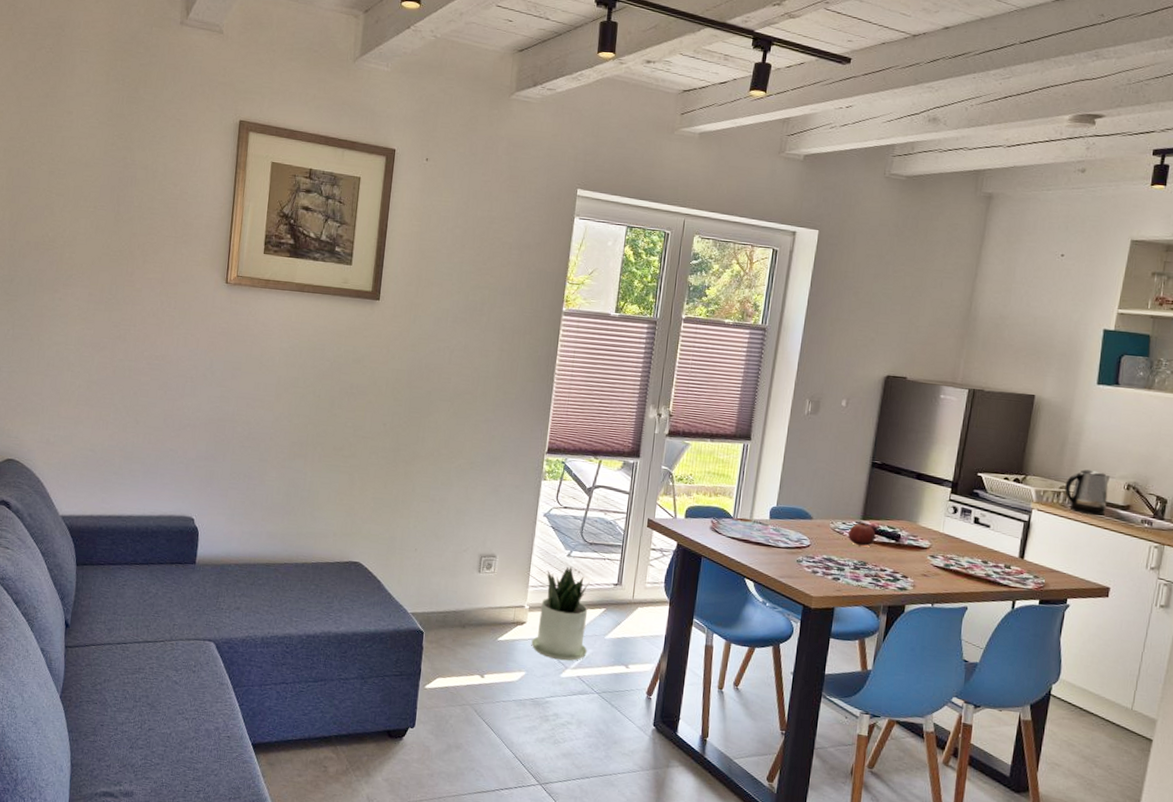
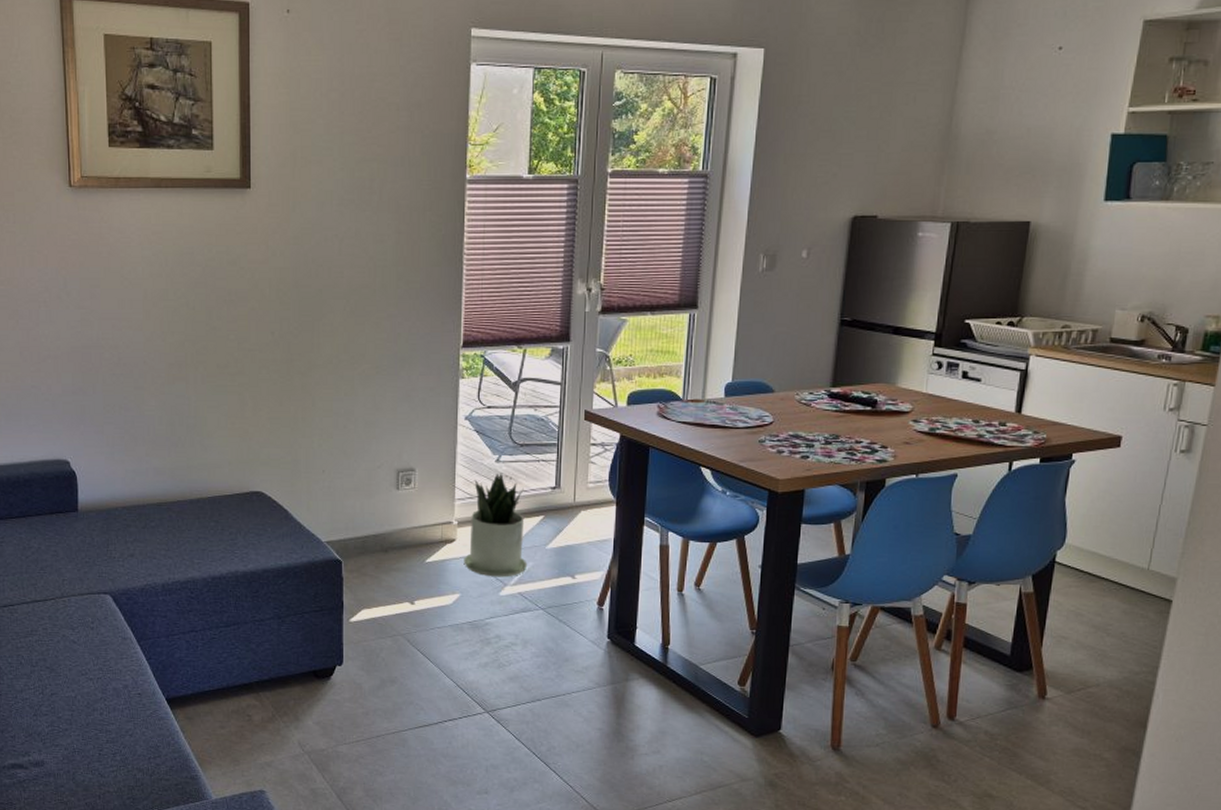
fruit: present [847,521,876,547] -> none [815,389,849,418]
kettle: present [1064,469,1111,517] -> none [1067,302,1122,356]

